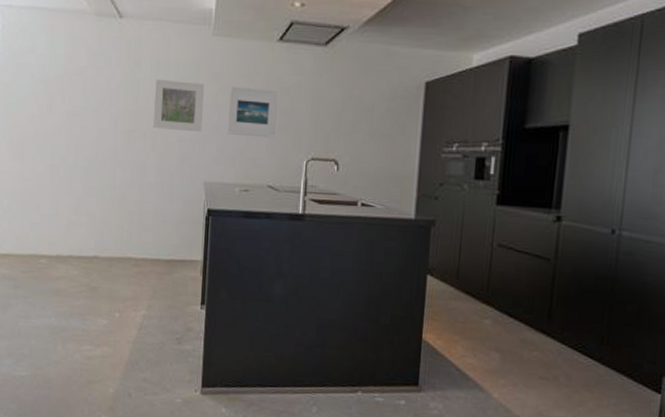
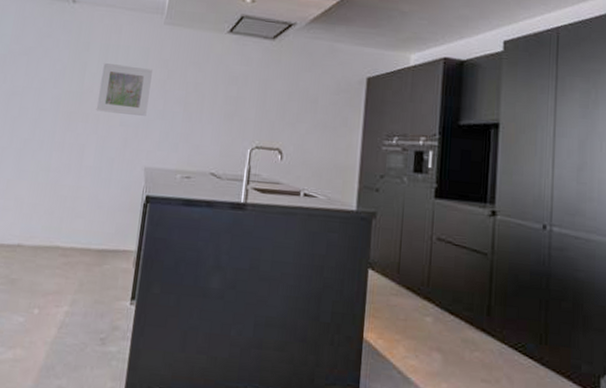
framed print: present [228,86,278,138] -> none [173,73,225,126]

